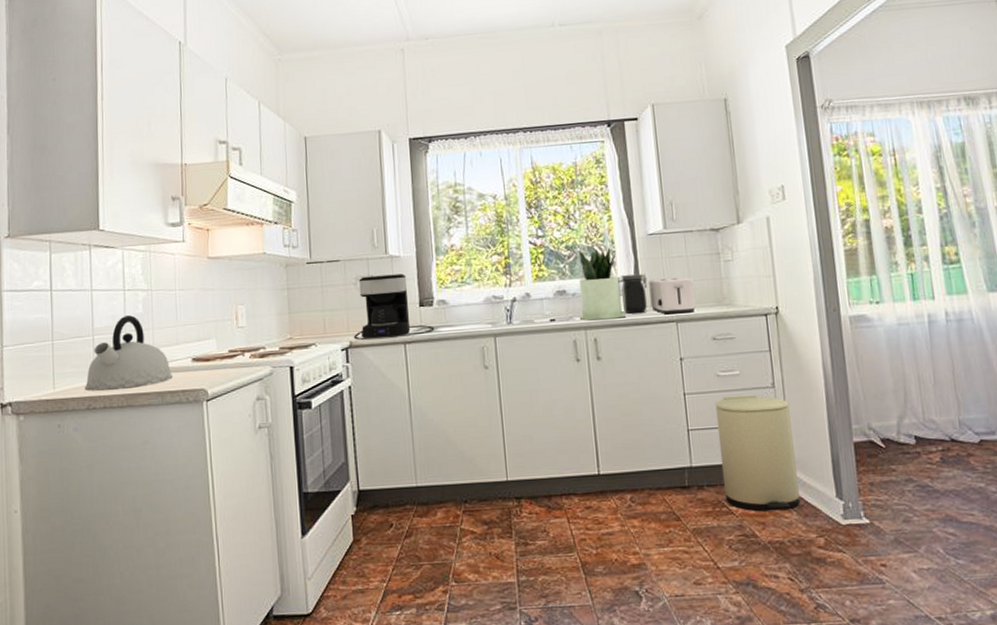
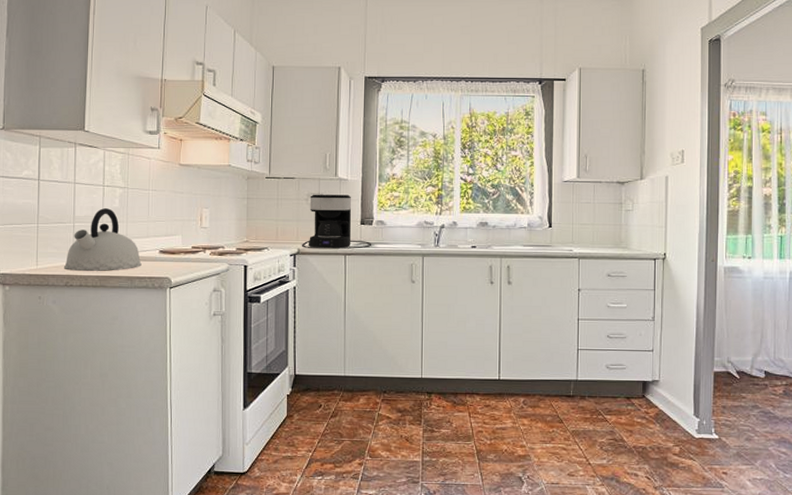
planter: present [577,247,627,322] -> none [495,188,538,252]
jar: present [618,273,648,314] -> none [533,213,558,249]
toaster: present [648,276,696,315] -> none [559,220,597,252]
pedal bin: present [714,395,800,512] -> none [602,325,664,422]

